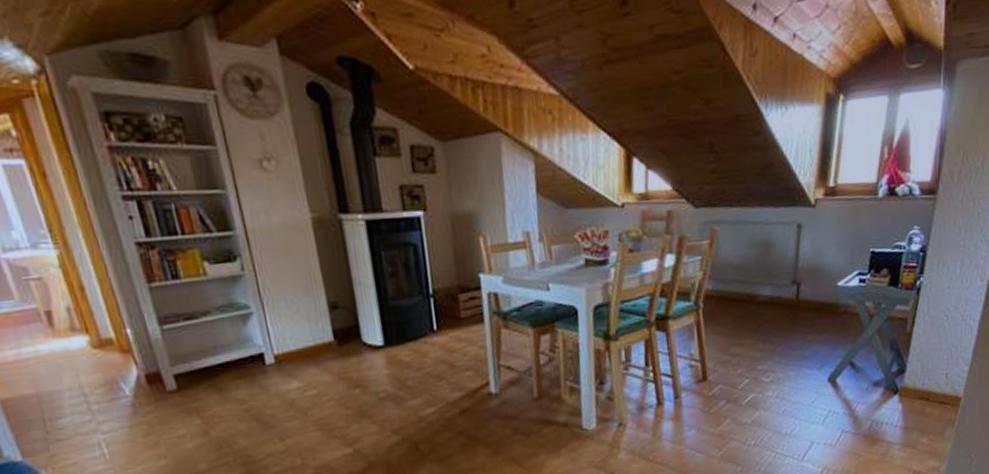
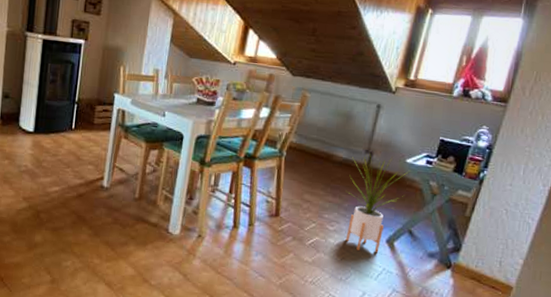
house plant: none [778,282,843,398] -> present [345,153,410,253]

